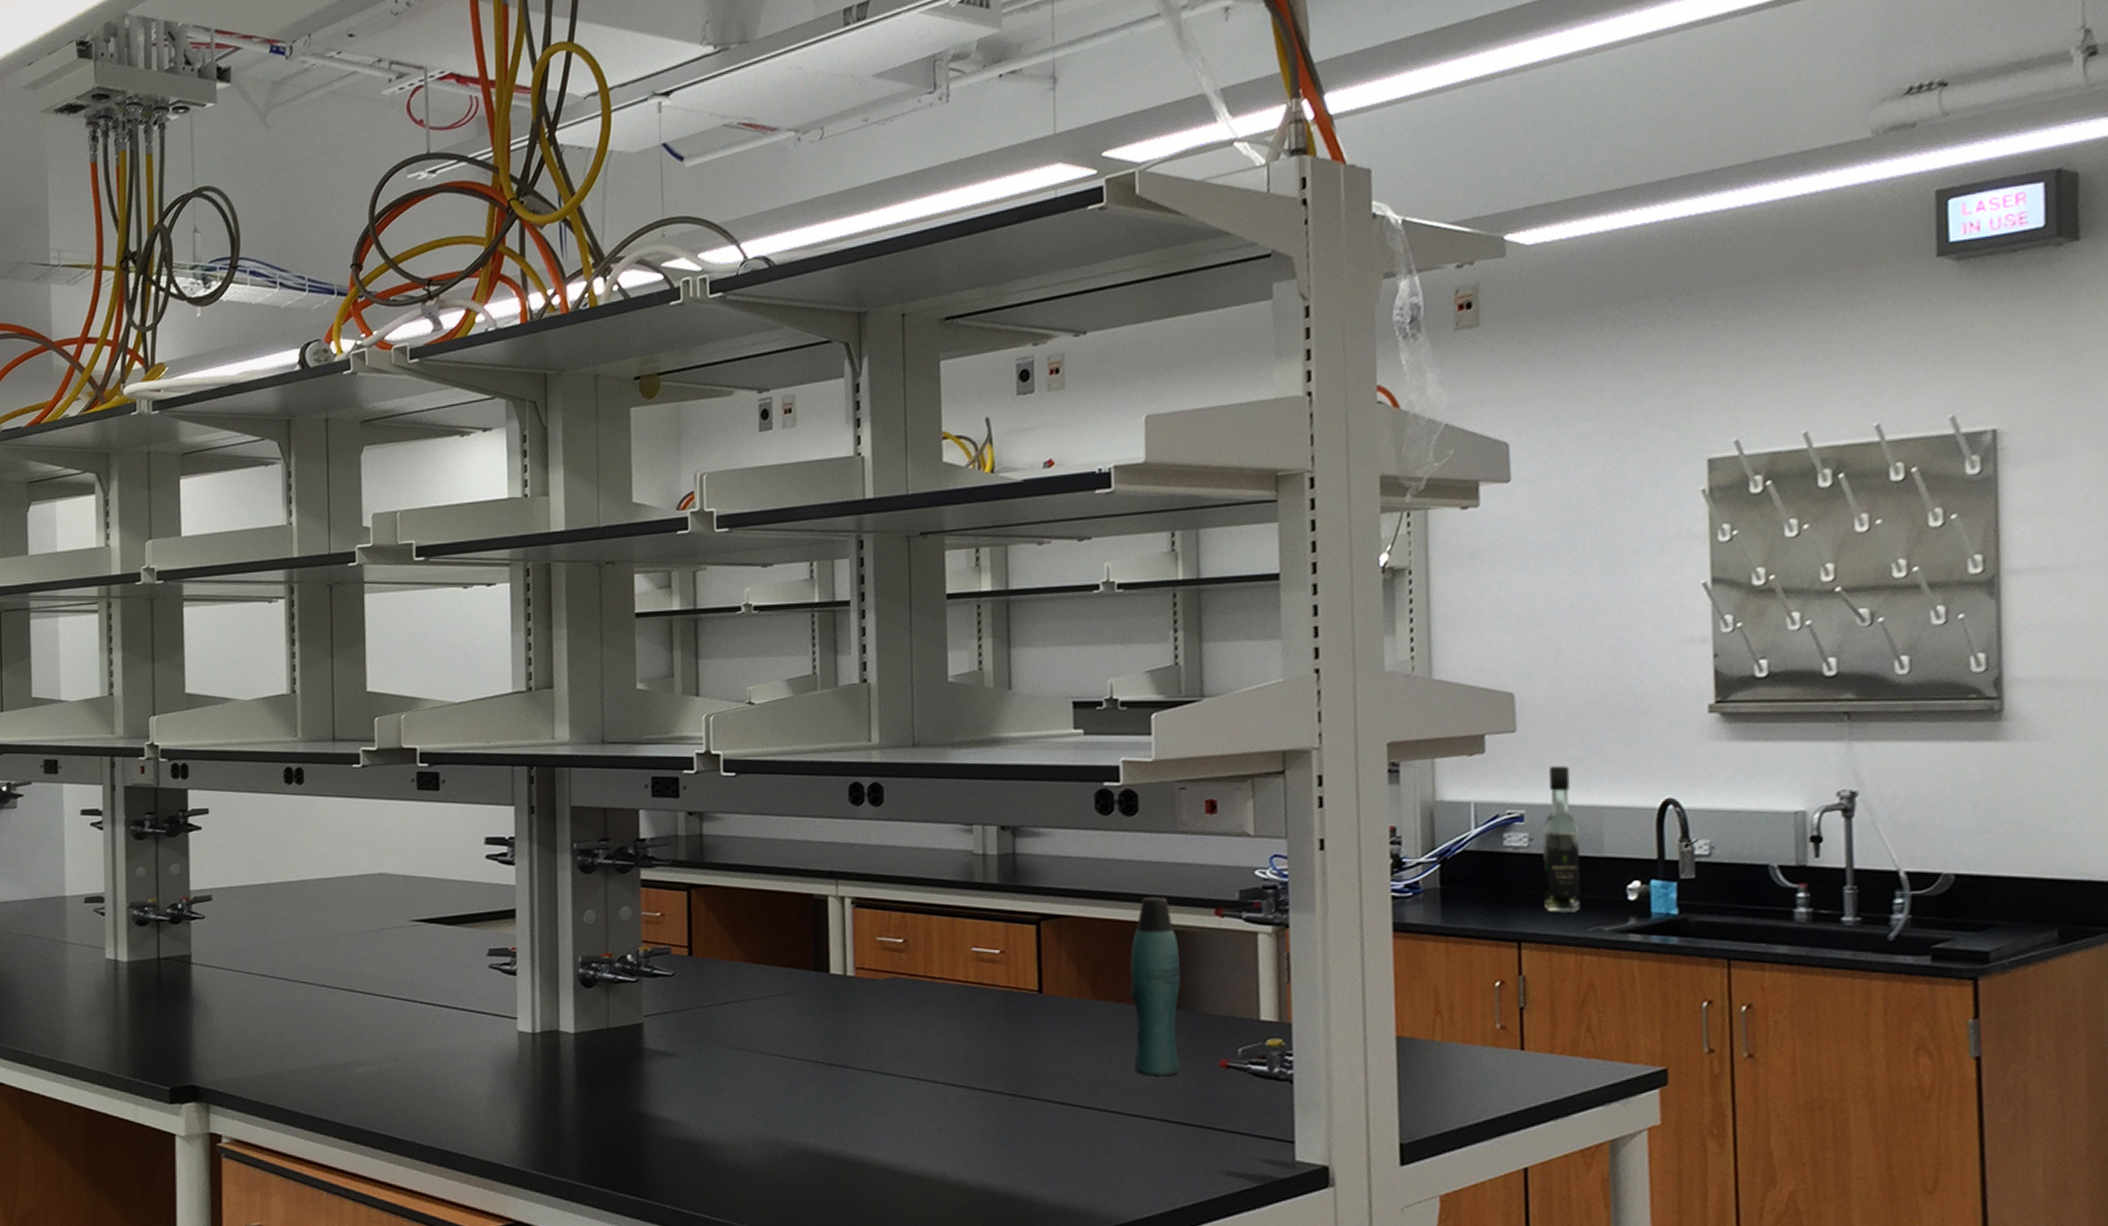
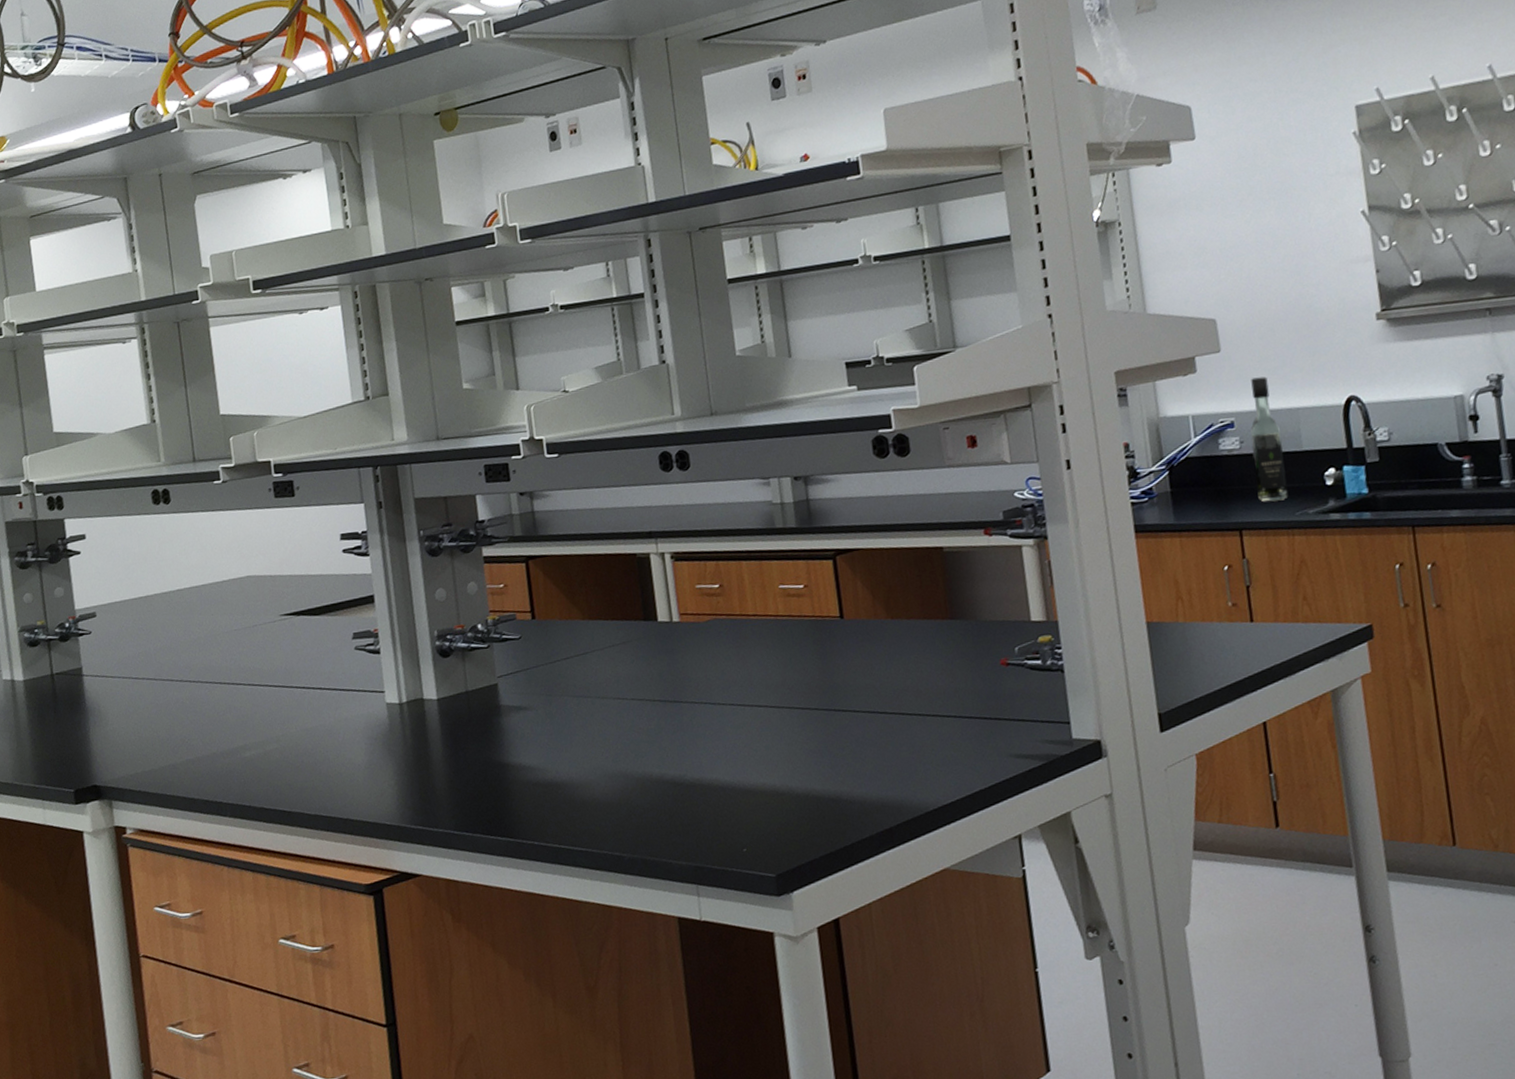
bottle: present [1130,896,1180,1076] -> none [916,524,967,680]

